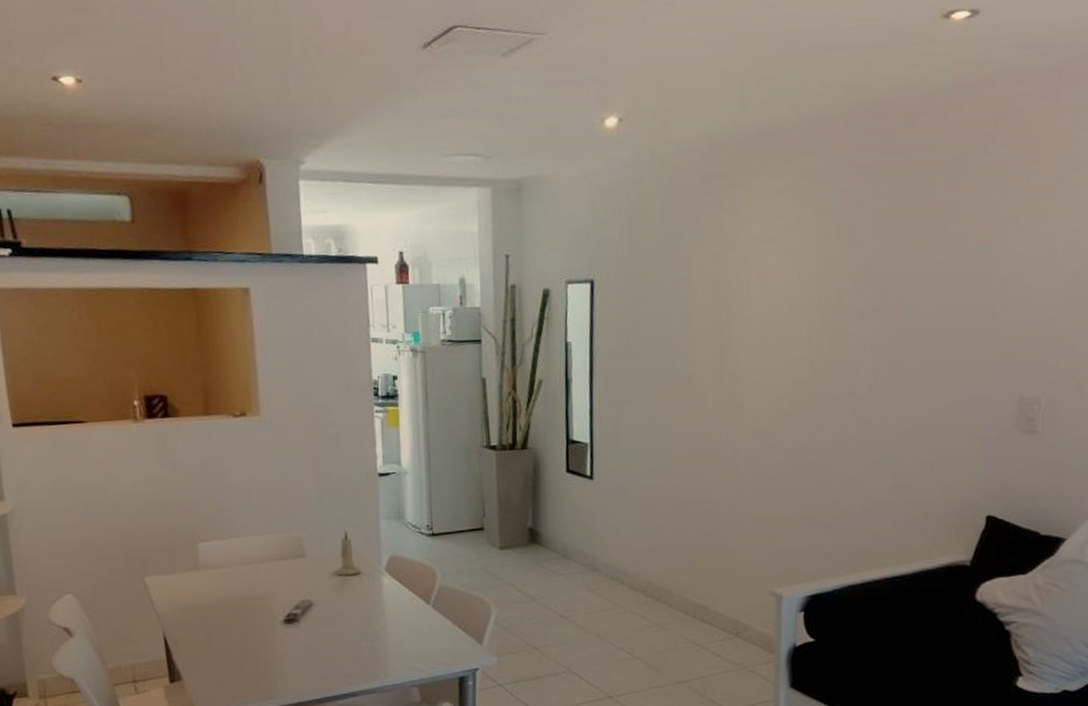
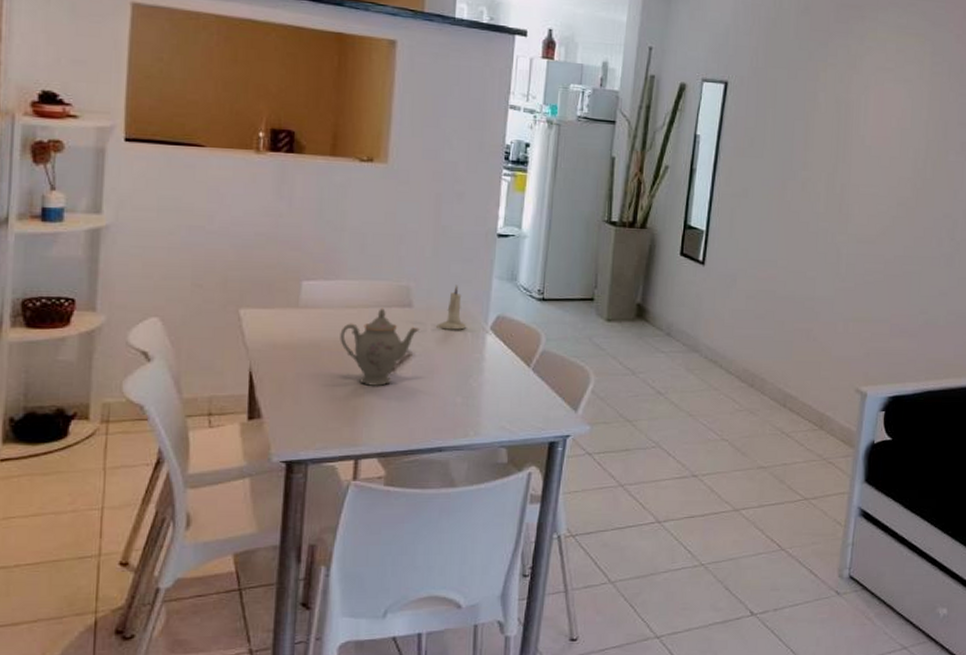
teapot: none [241,561,316,639] -> present [340,308,419,386]

